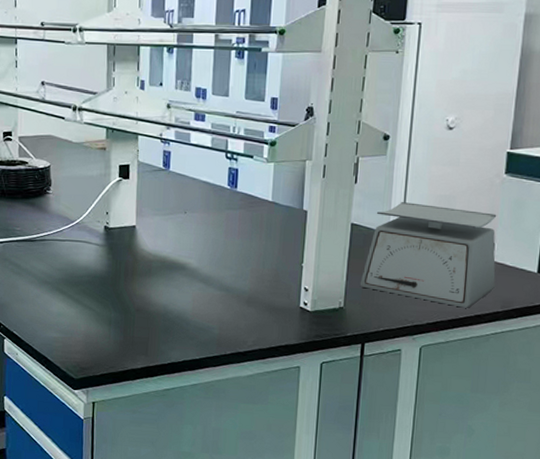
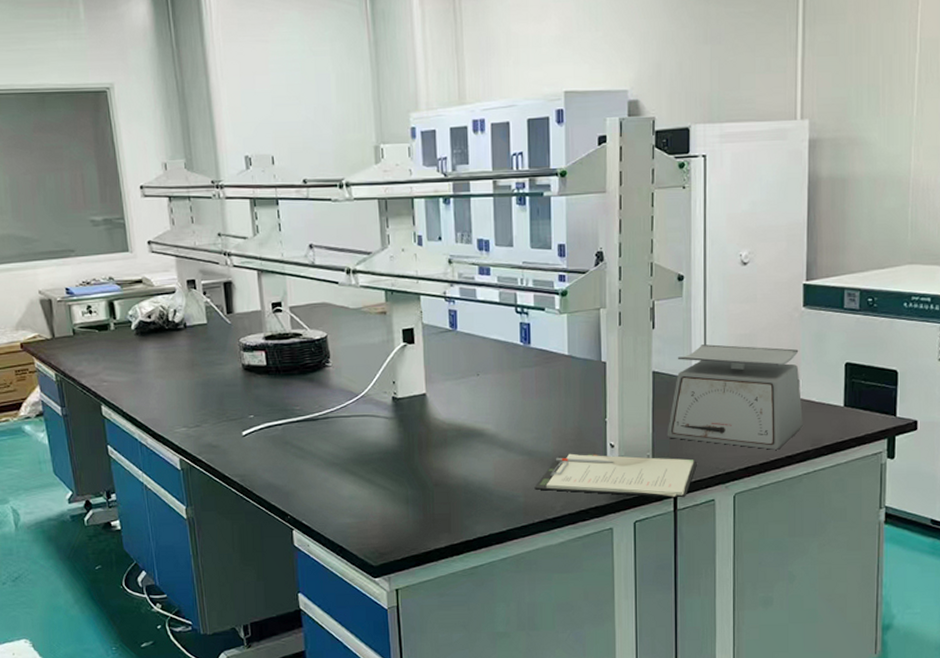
clipboard: none [229,293,387,345] -> present [534,453,697,498]

